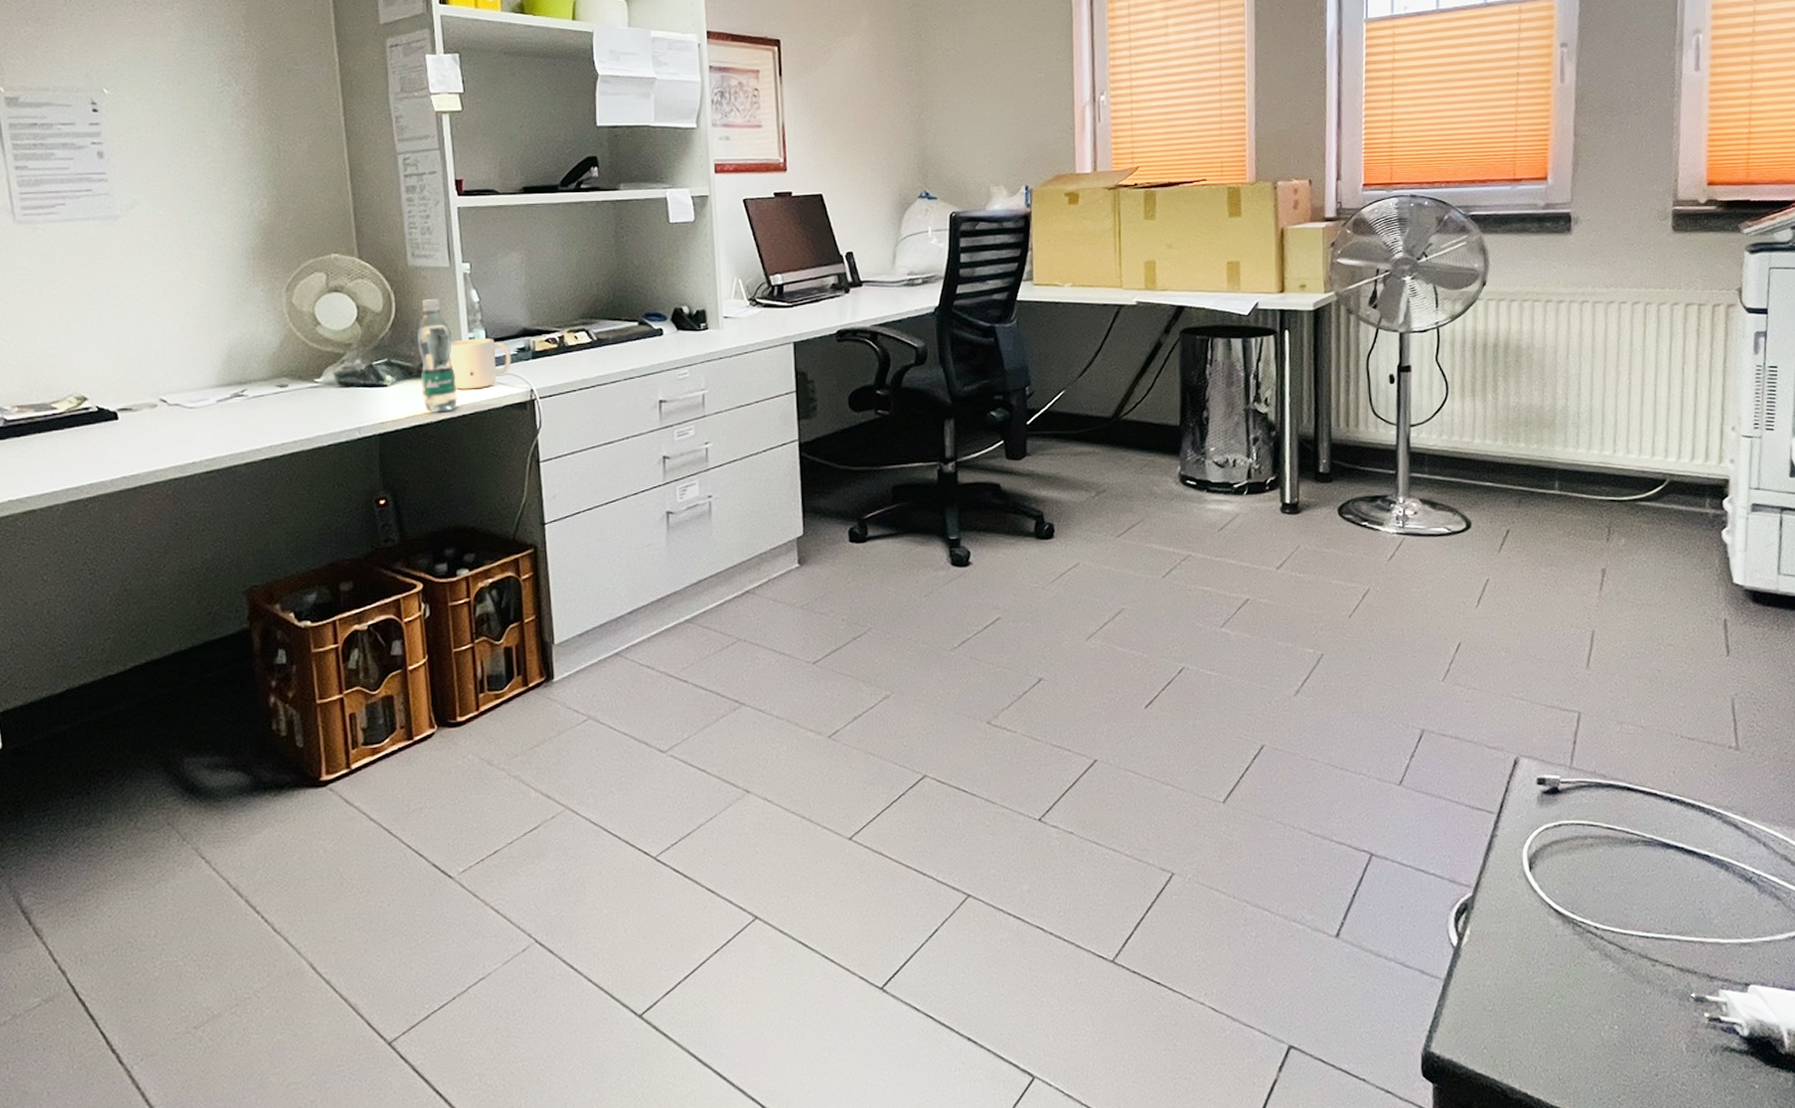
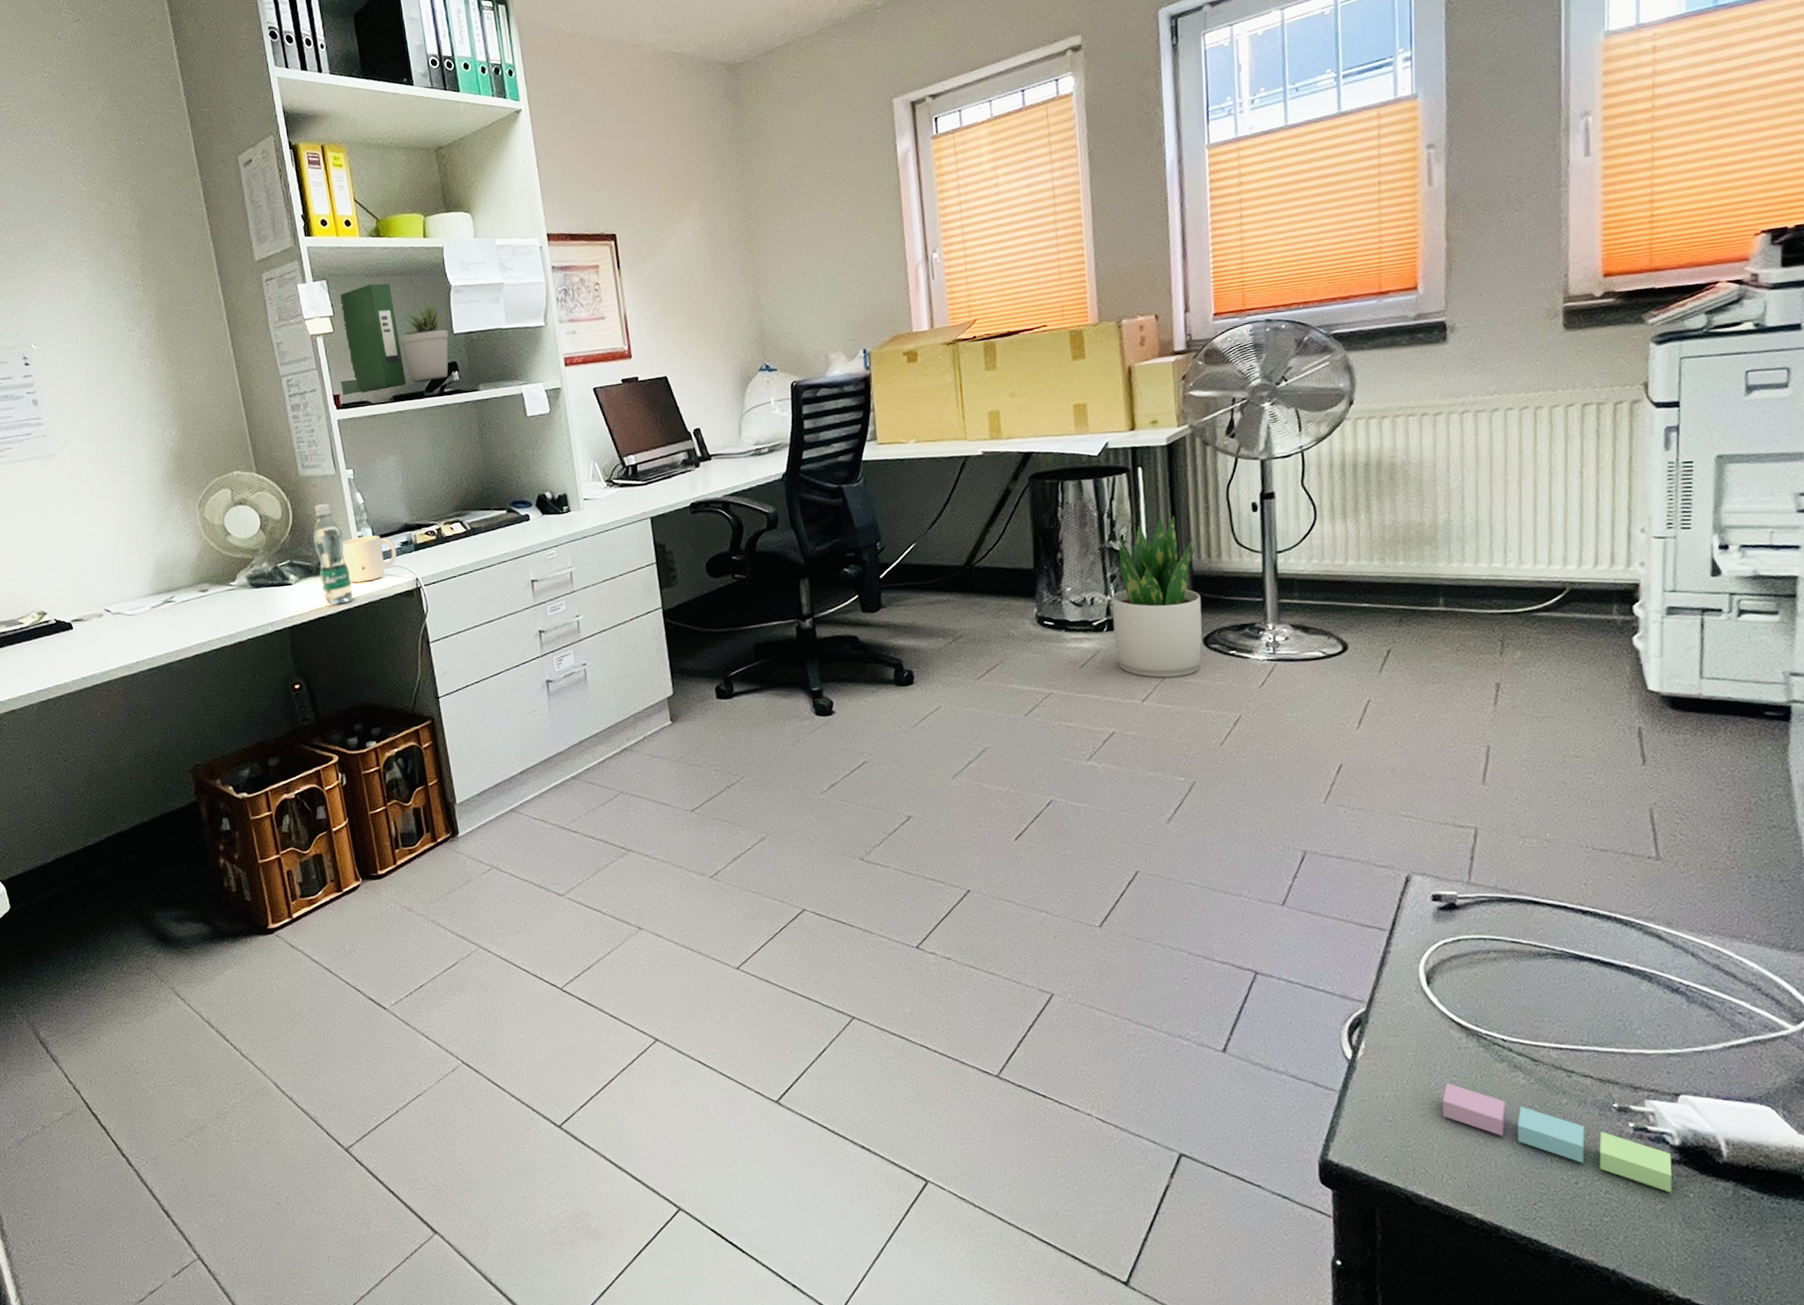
binder: none [465,63,539,182] -> present [338,283,406,396]
potted plant: none [535,84,591,175] -> present [398,297,449,383]
planter: none [1253,381,1338,546] -> present [1111,515,1203,678]
sticky notes: none [1538,971,1741,1084] -> present [1442,1082,1673,1193]

